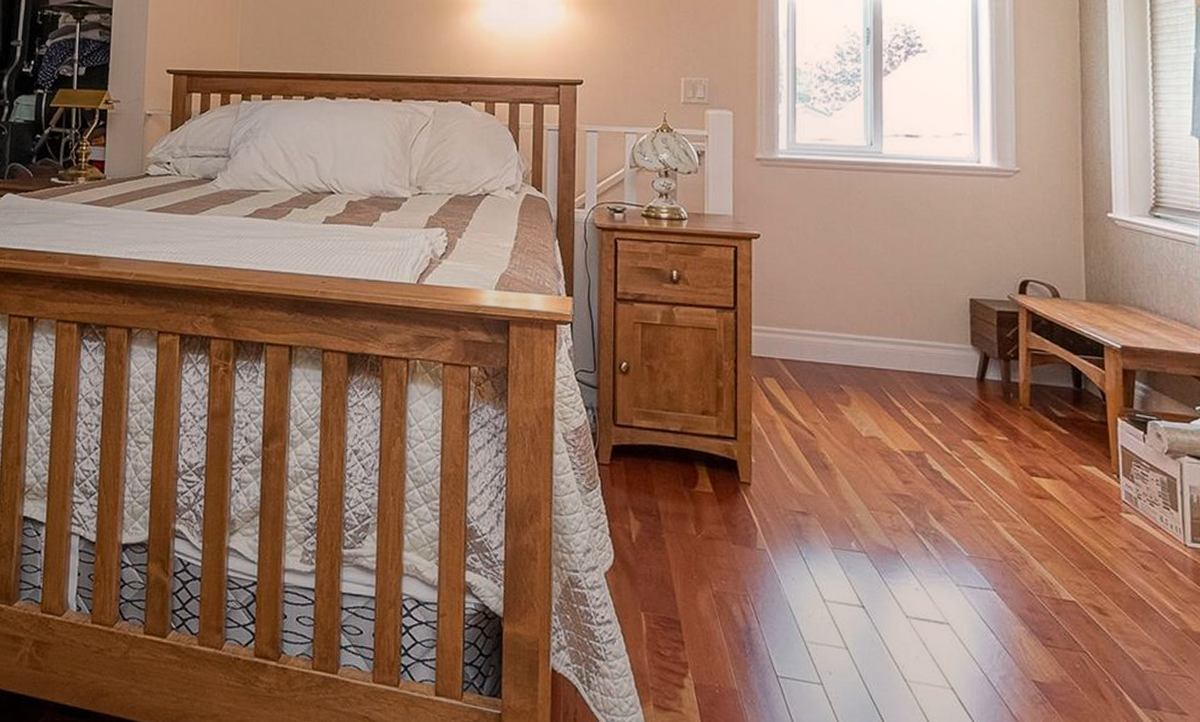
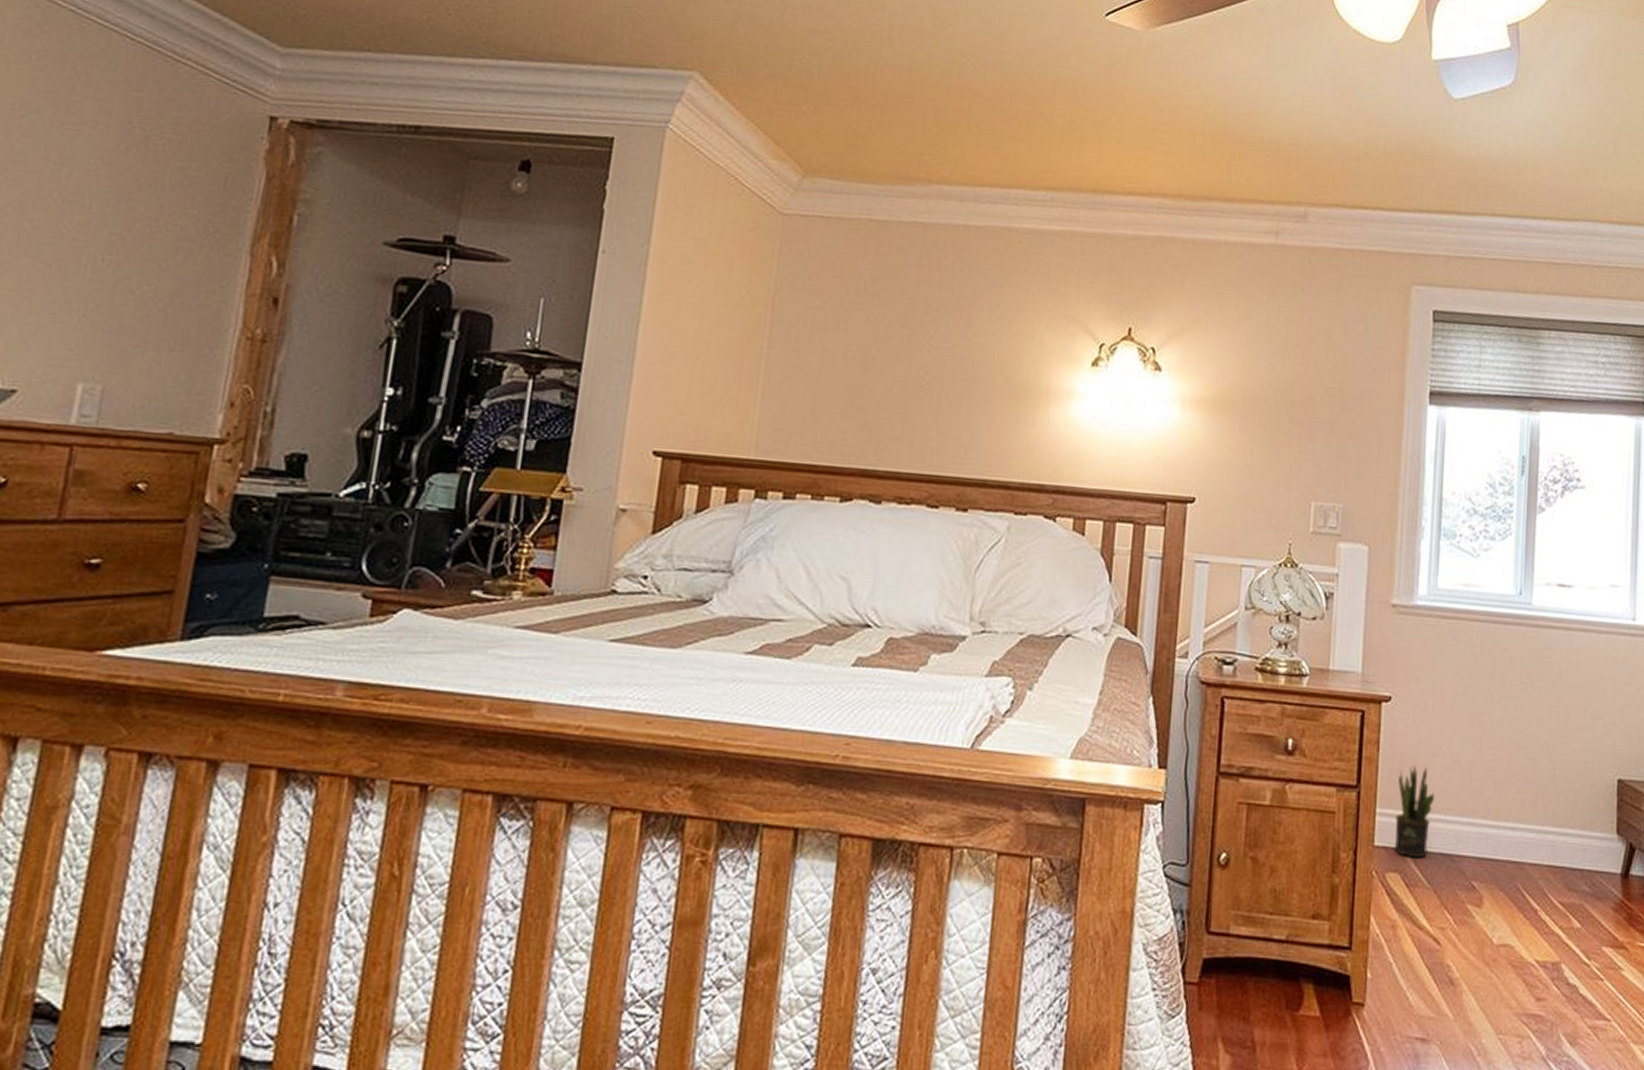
potted plant: none [769,290,803,366] -> present [1394,765,1435,858]

